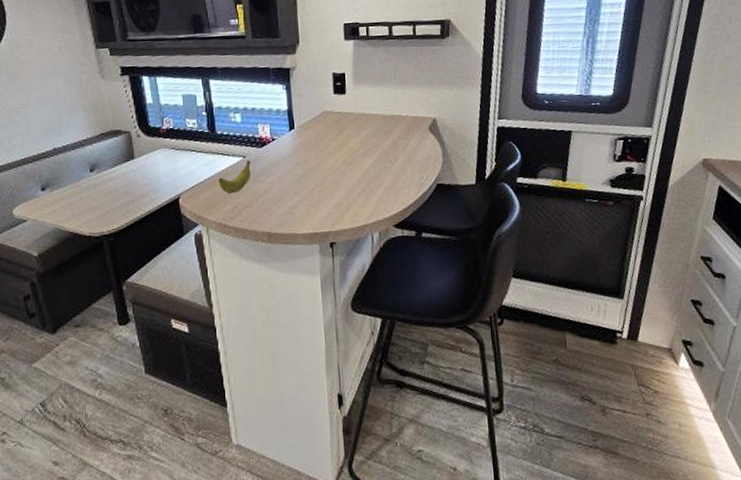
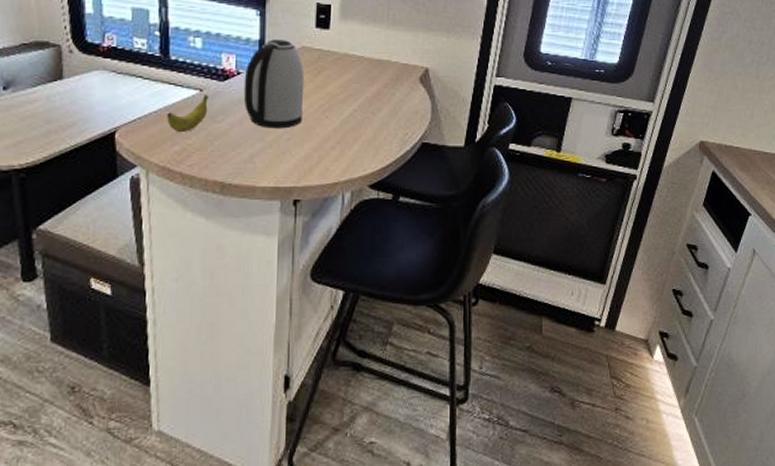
kettle: none [278,107,331,184] -> present [243,39,305,129]

